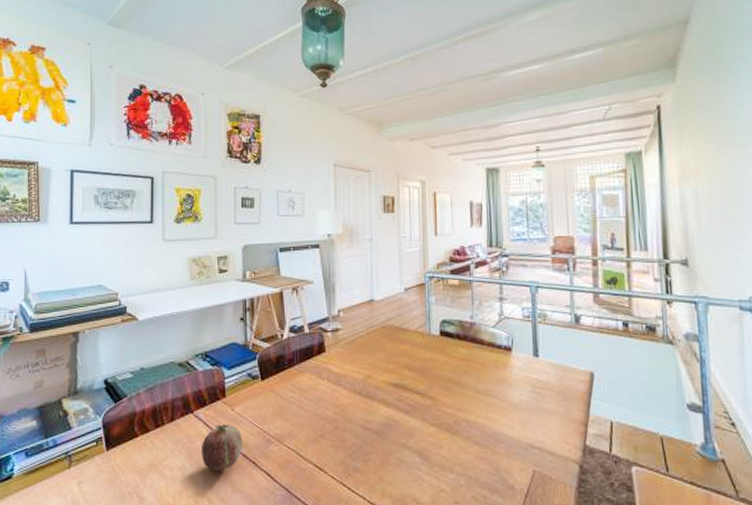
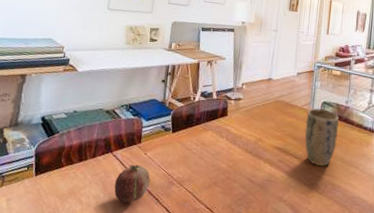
plant pot: none [423,330,466,400] -> present [305,108,339,166]

